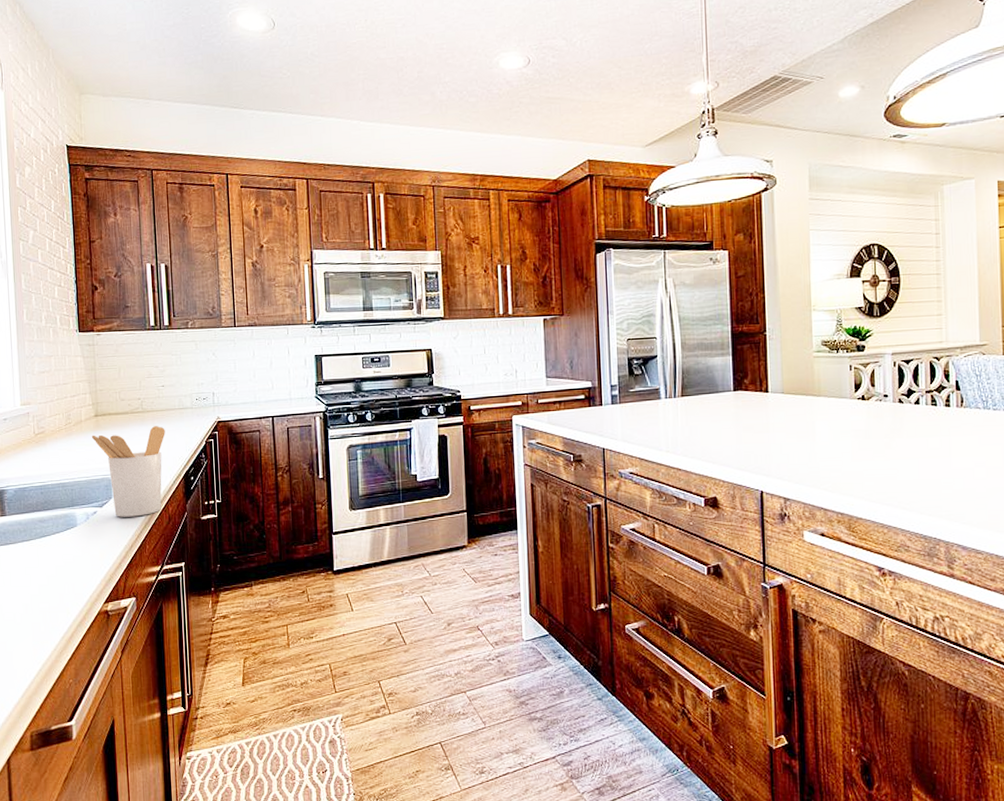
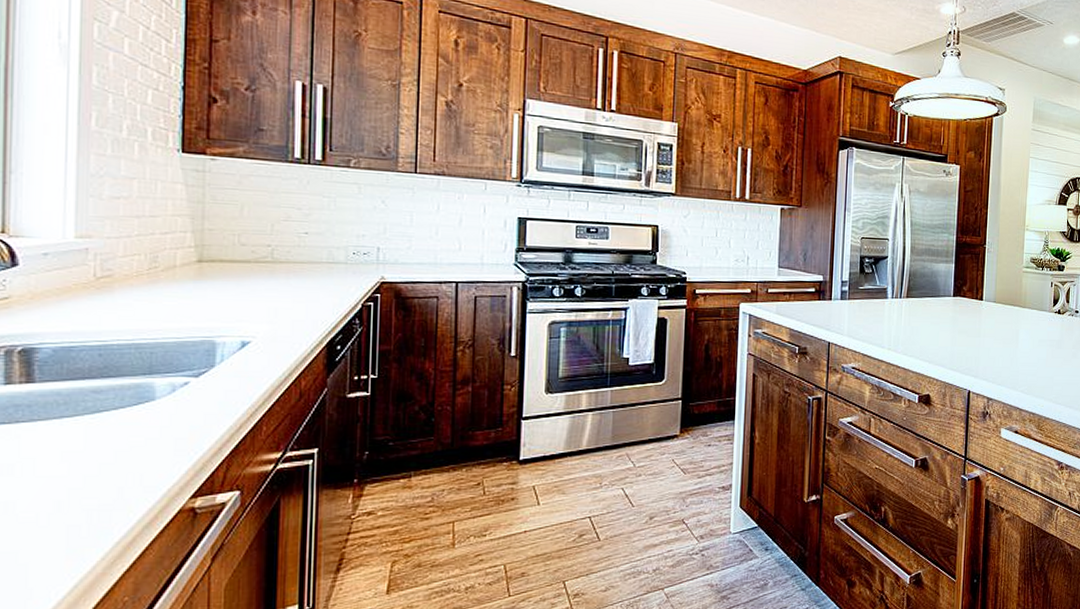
utensil holder: present [91,426,165,517] -> none [189,281,305,391]

